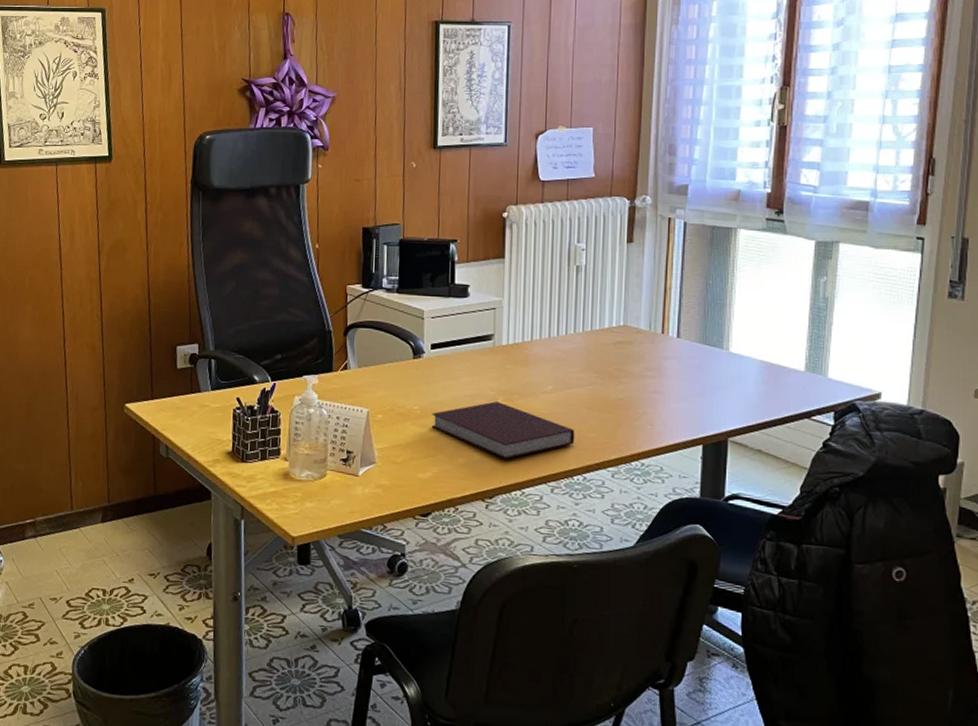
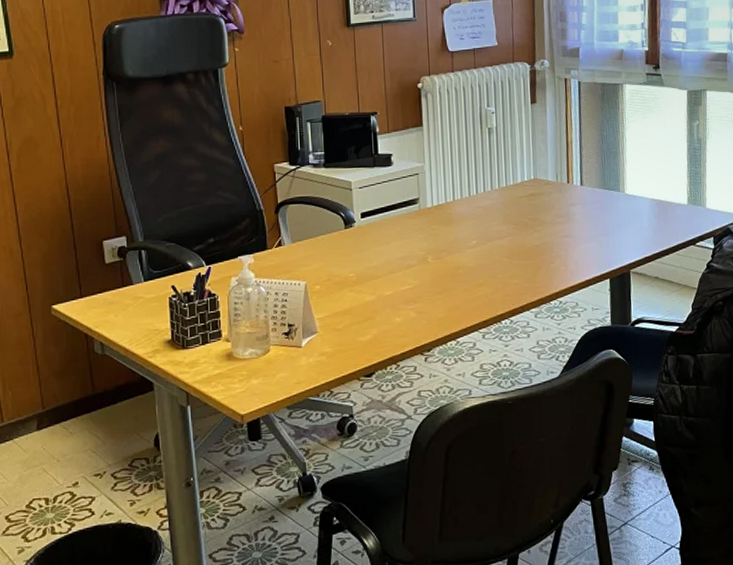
notebook: present [431,401,575,460] -> none [367,260,500,314]

